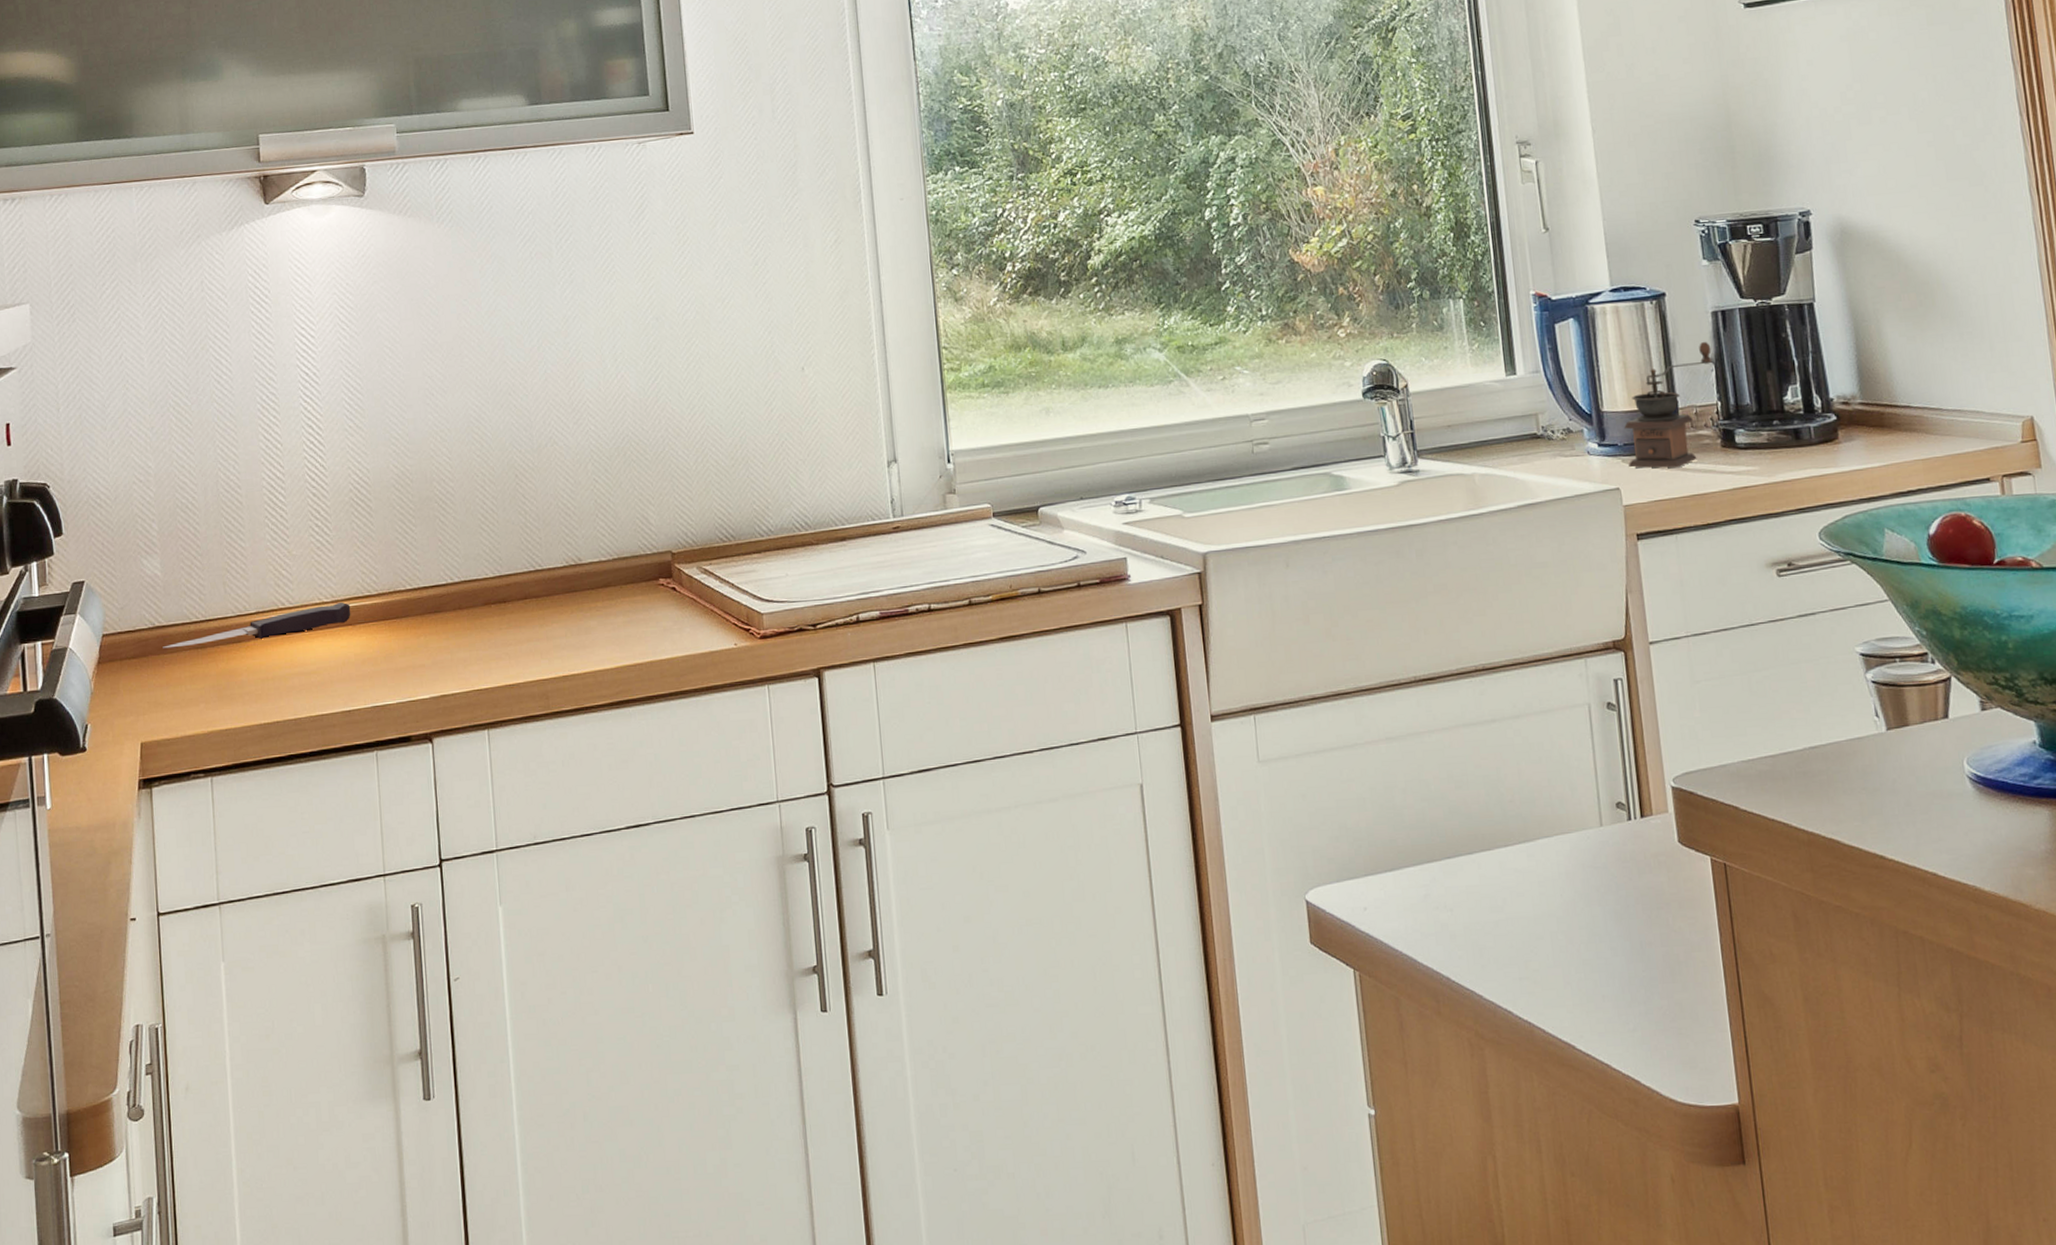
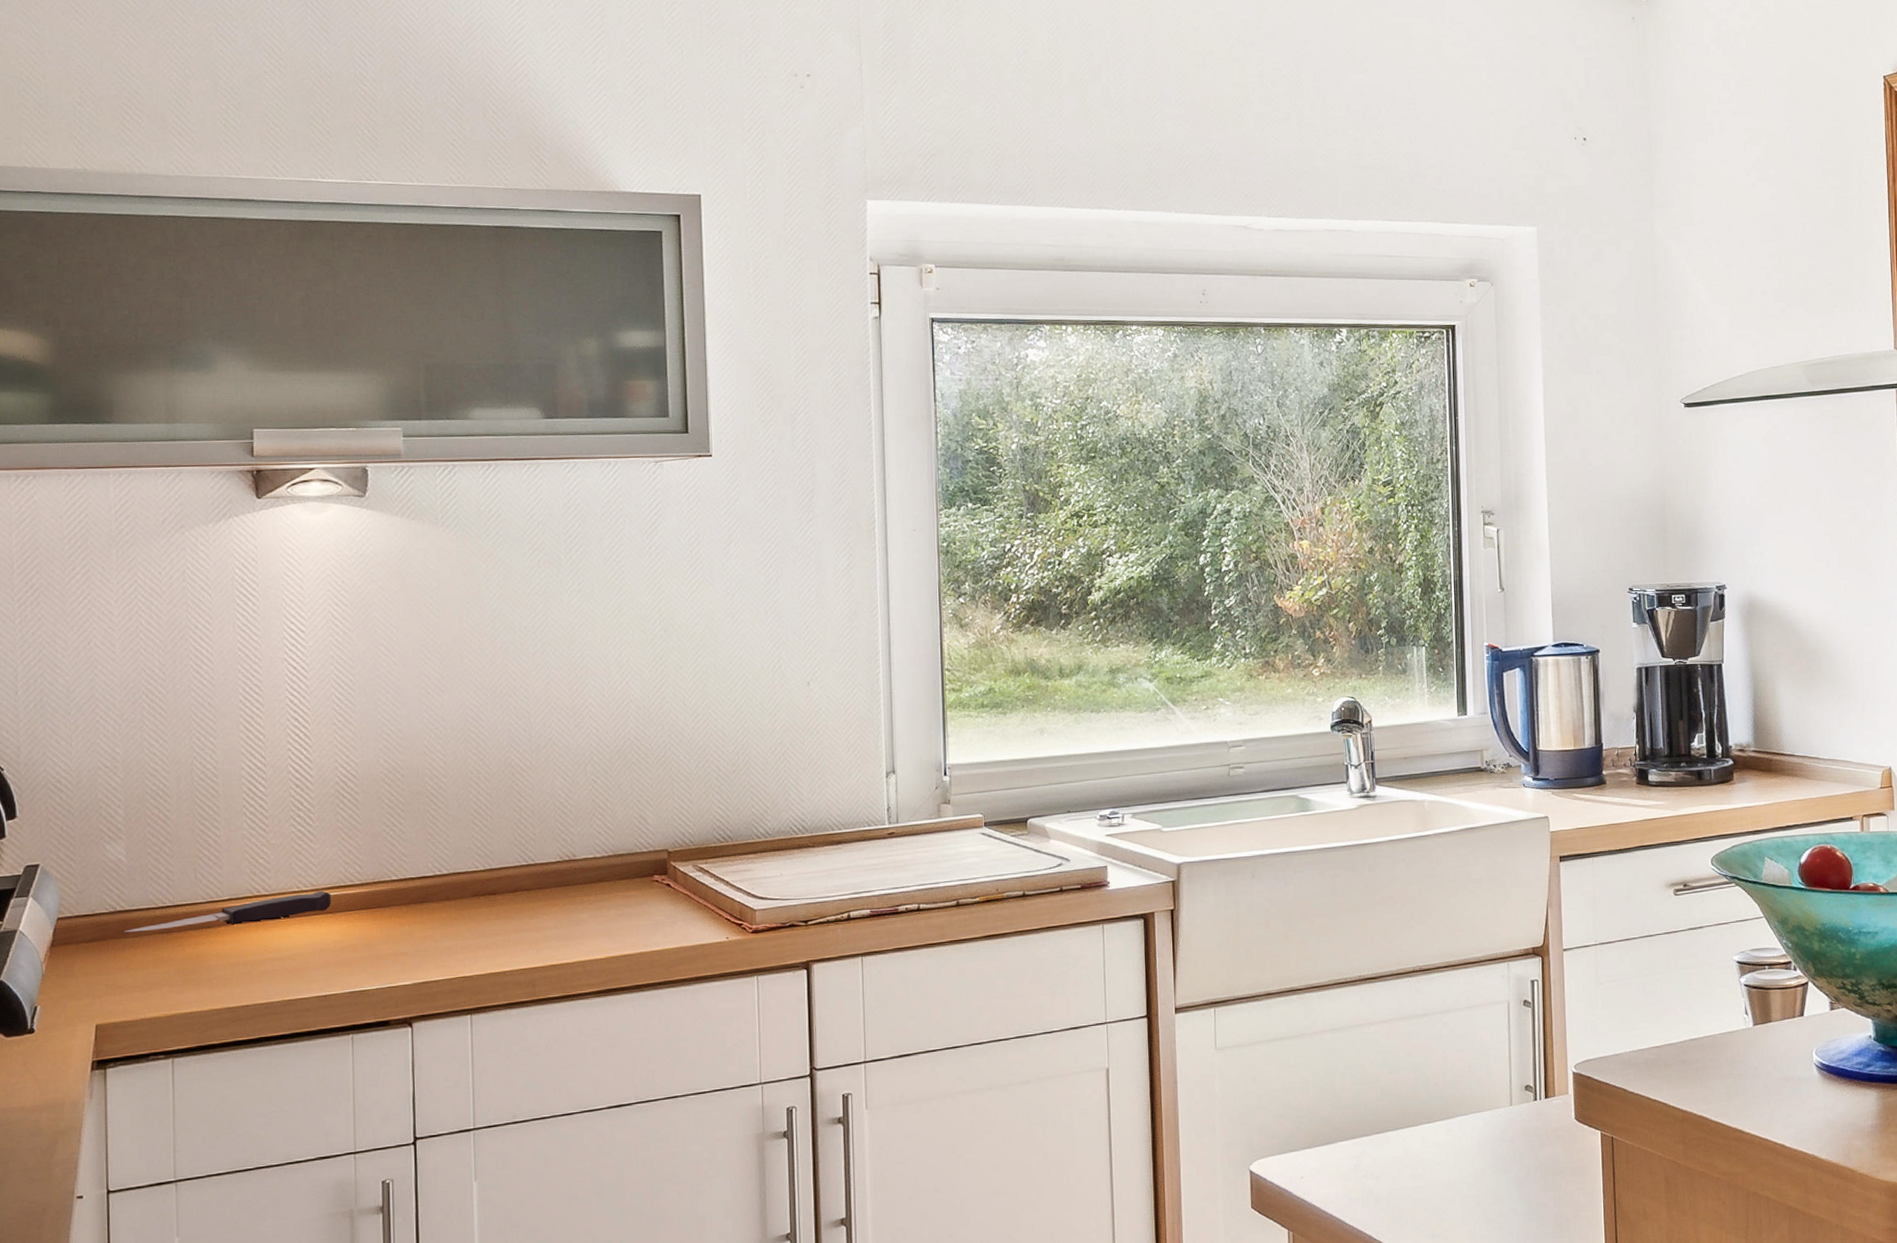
coffee grinder: present [1624,341,1713,468] -> none [1556,693,1635,801]

